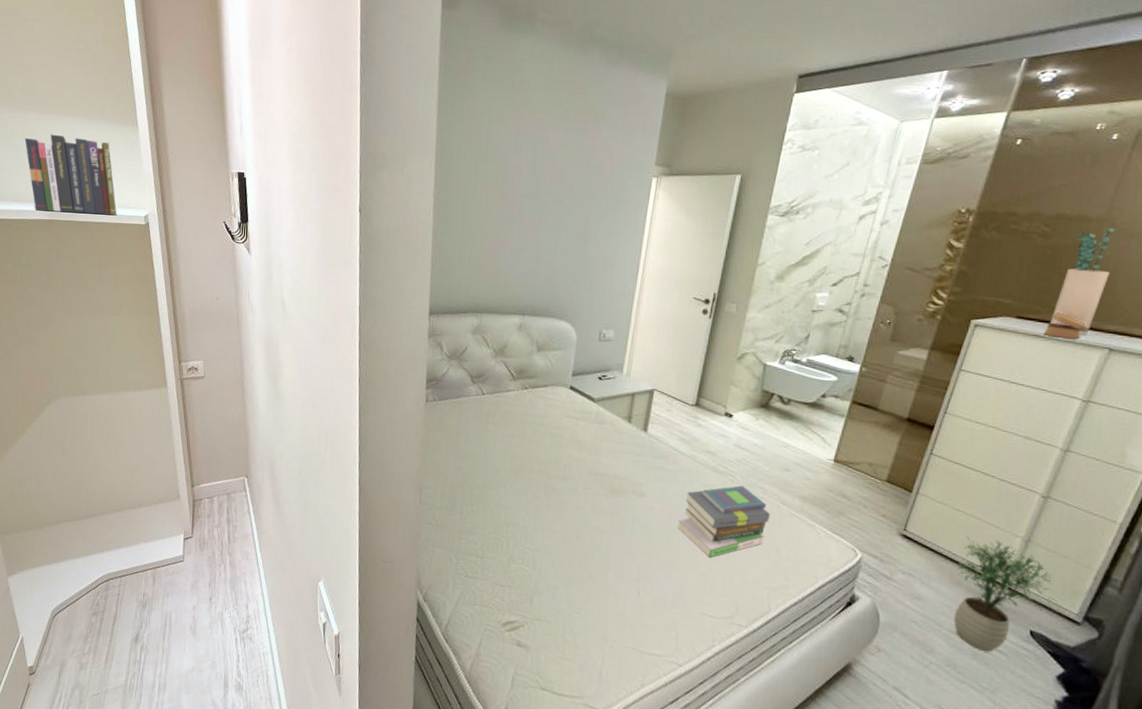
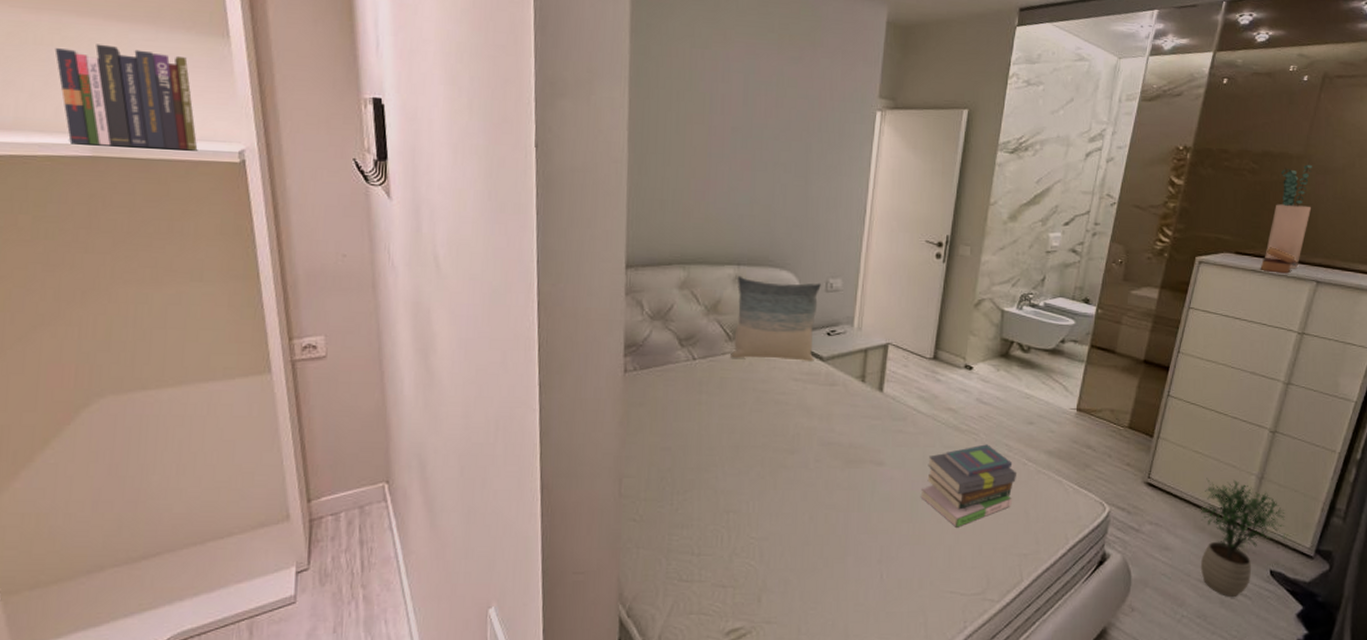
pillow: none [514,324,595,403] -> present [730,275,821,363]

